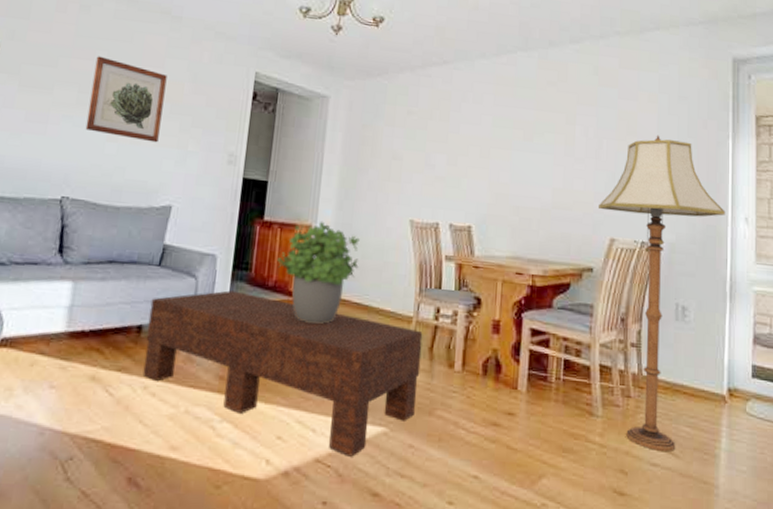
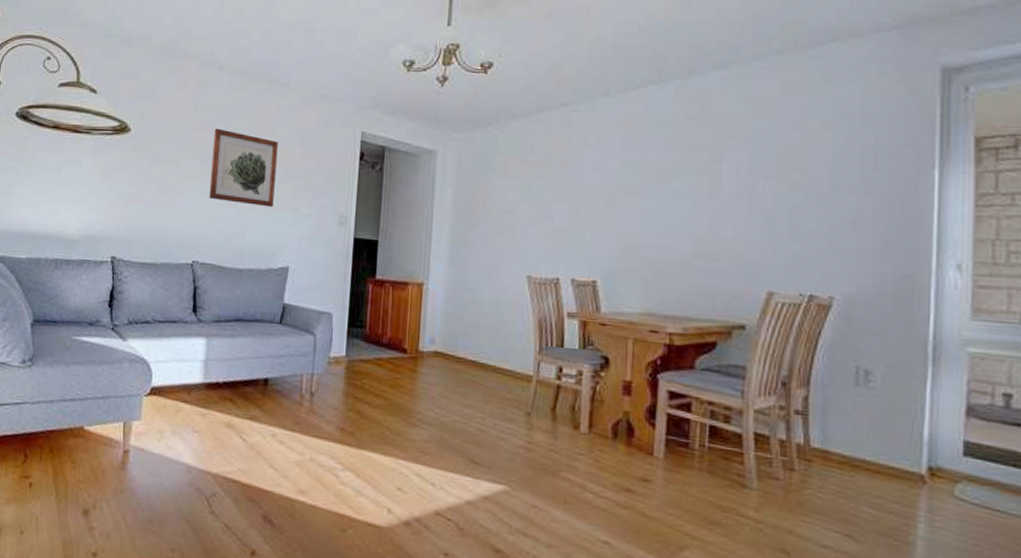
coffee table: present [143,290,423,457] -> none [271,347,544,512]
potted plant: present [277,221,360,324] -> none [390,278,474,381]
floor lamp: present [599,135,725,451] -> none [752,169,928,534]

